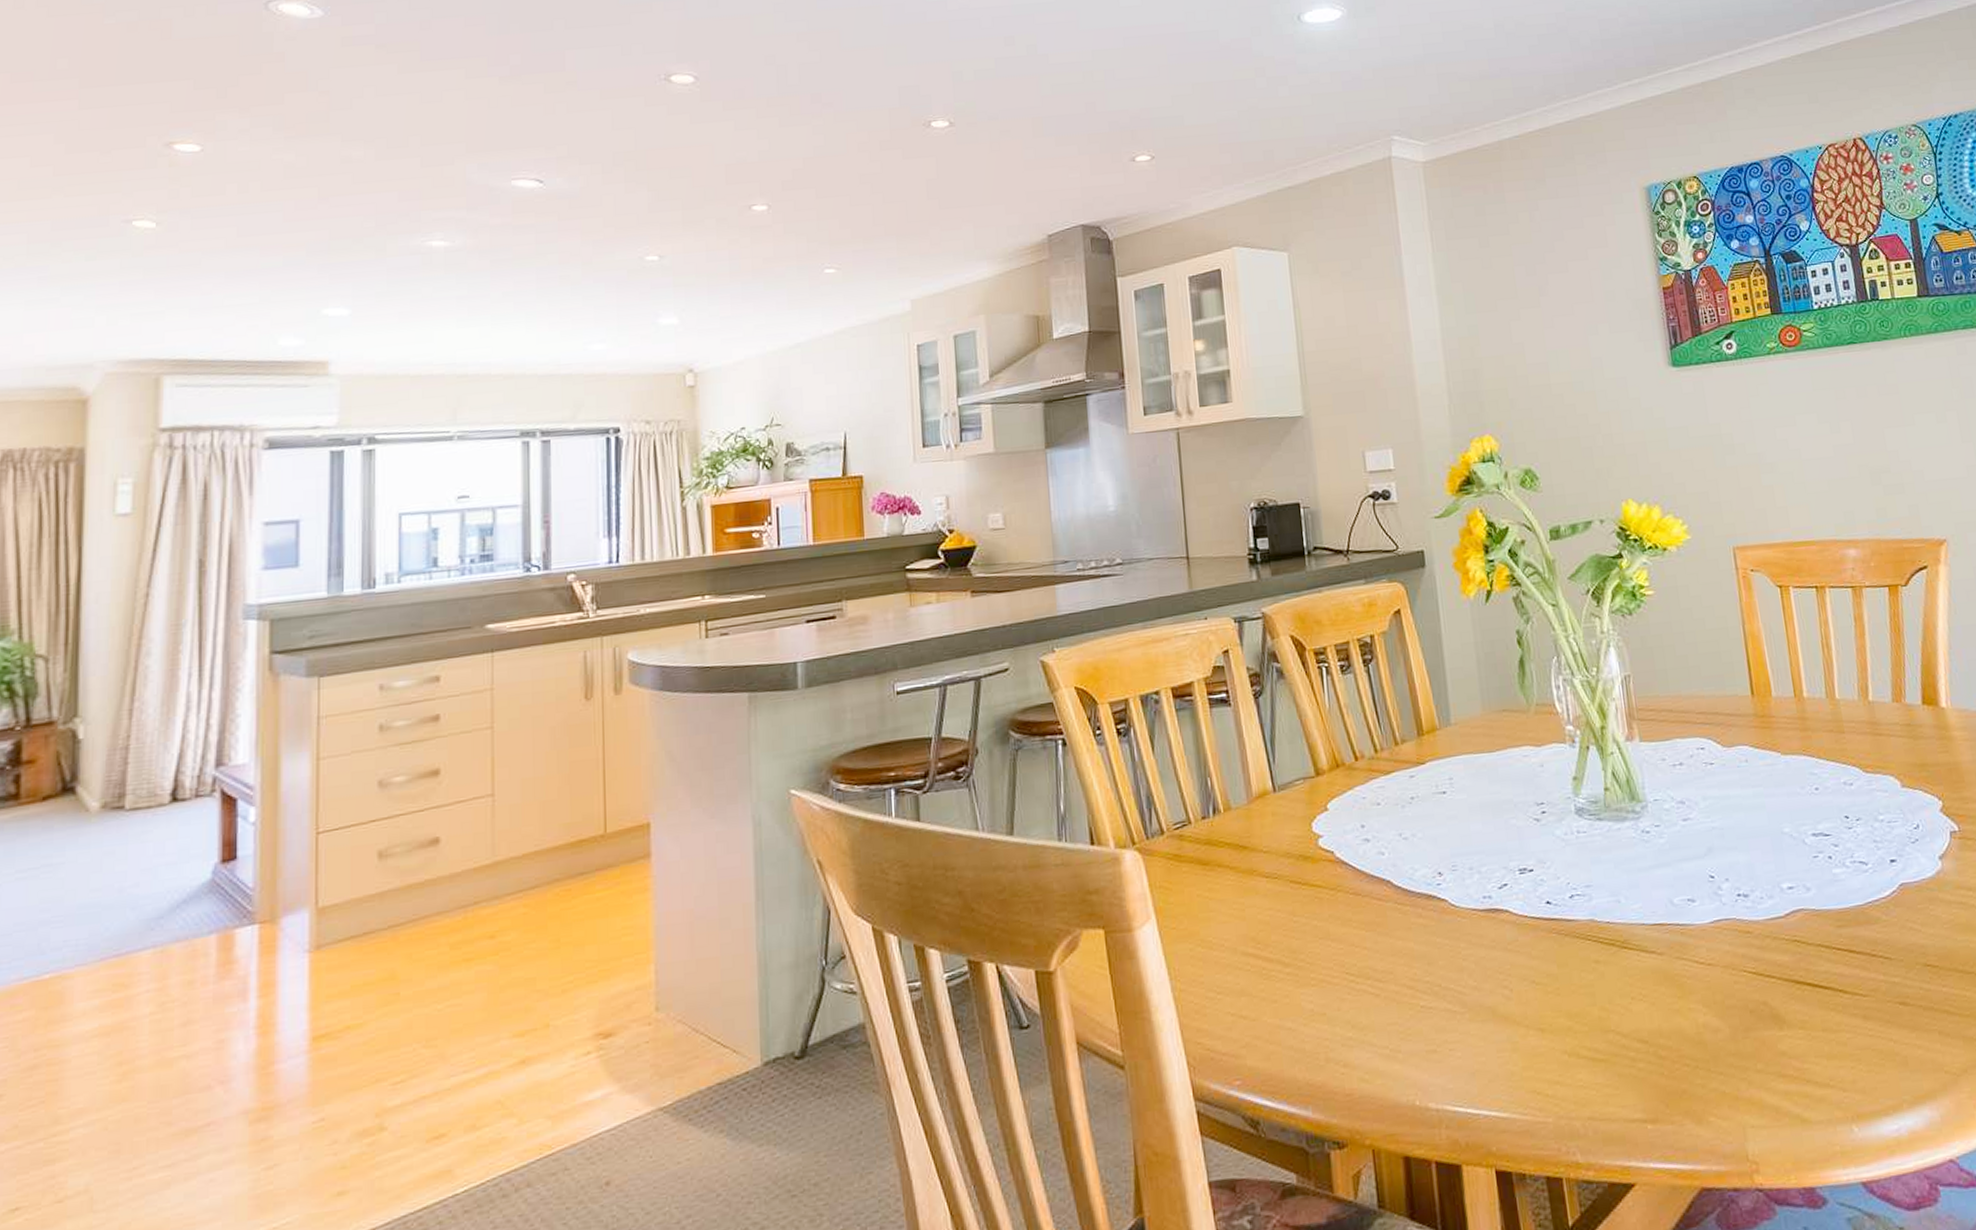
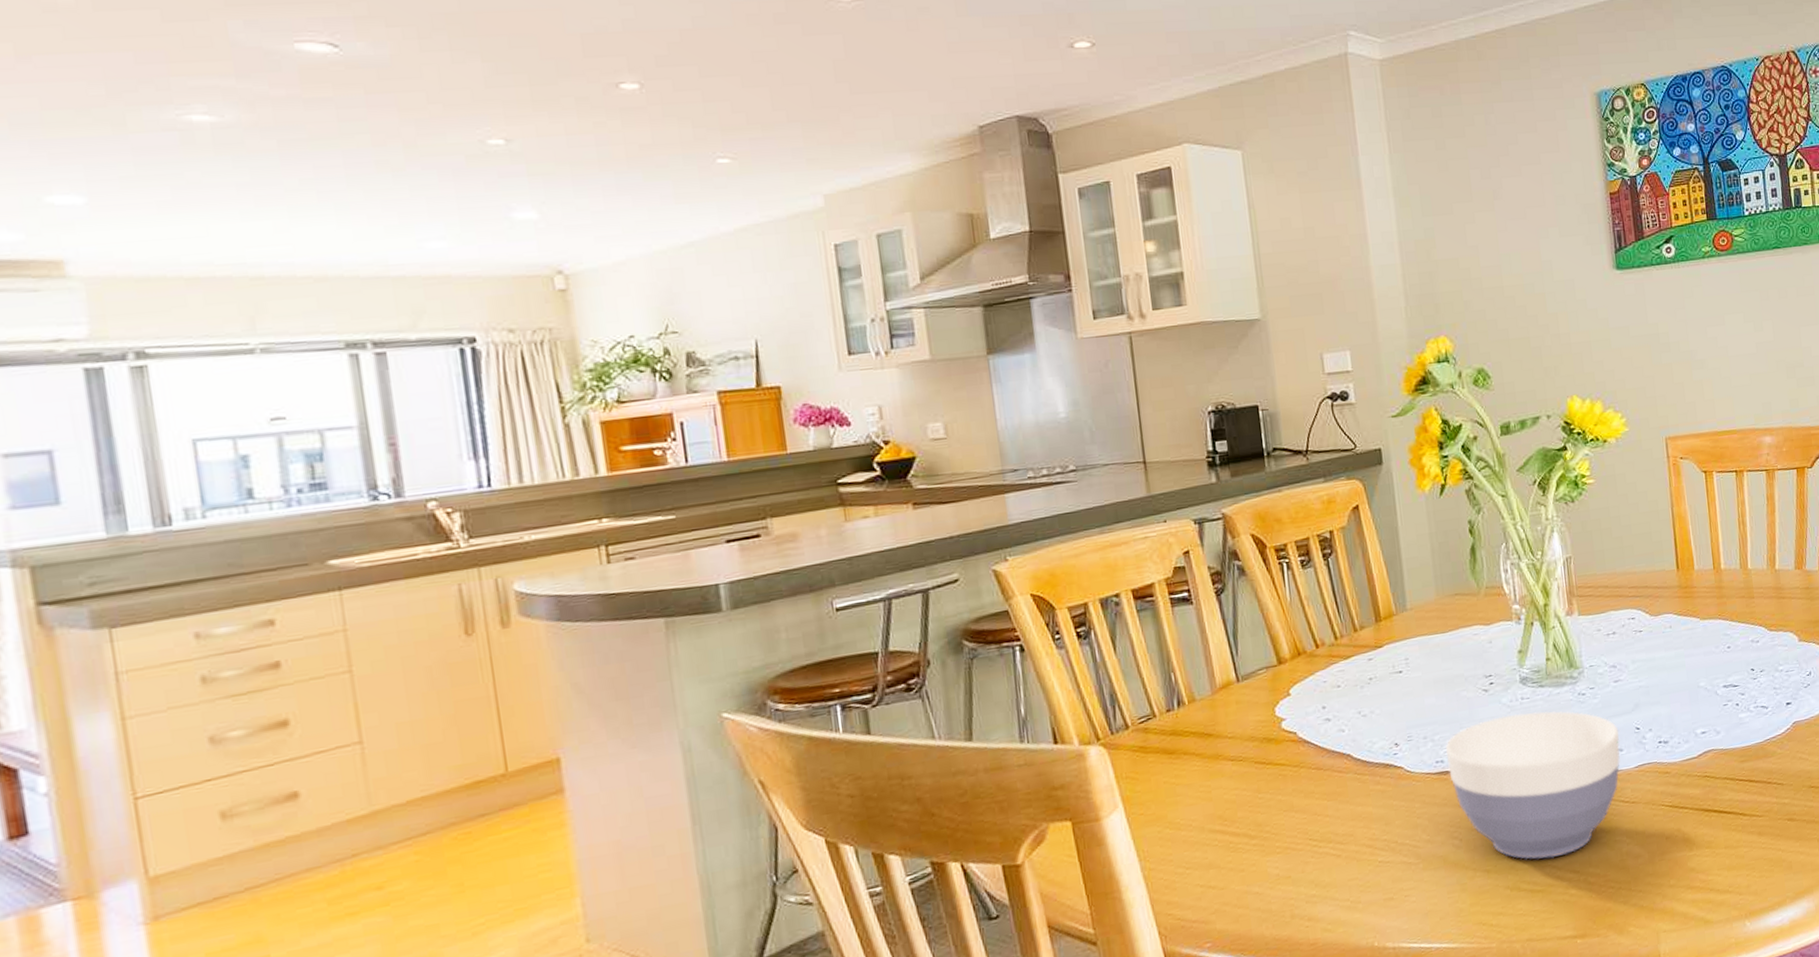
bowl: none [1493,848,1693,1023] -> present [1445,711,1621,860]

